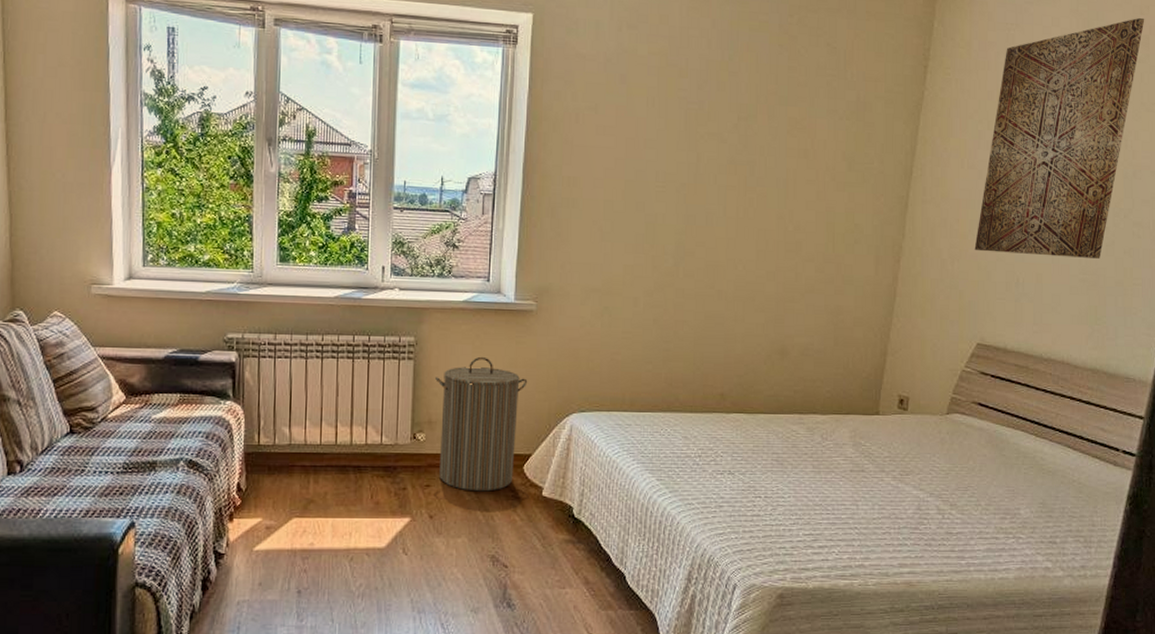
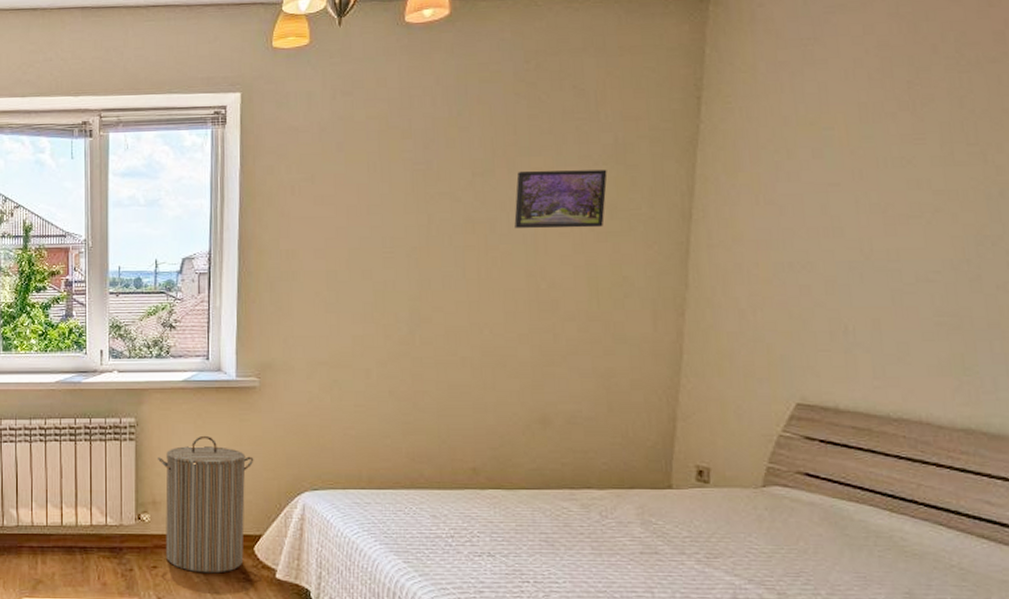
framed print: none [770,119,849,178] -> present [514,169,608,229]
wall art: present [974,17,1145,259] -> none [782,10,996,298]

